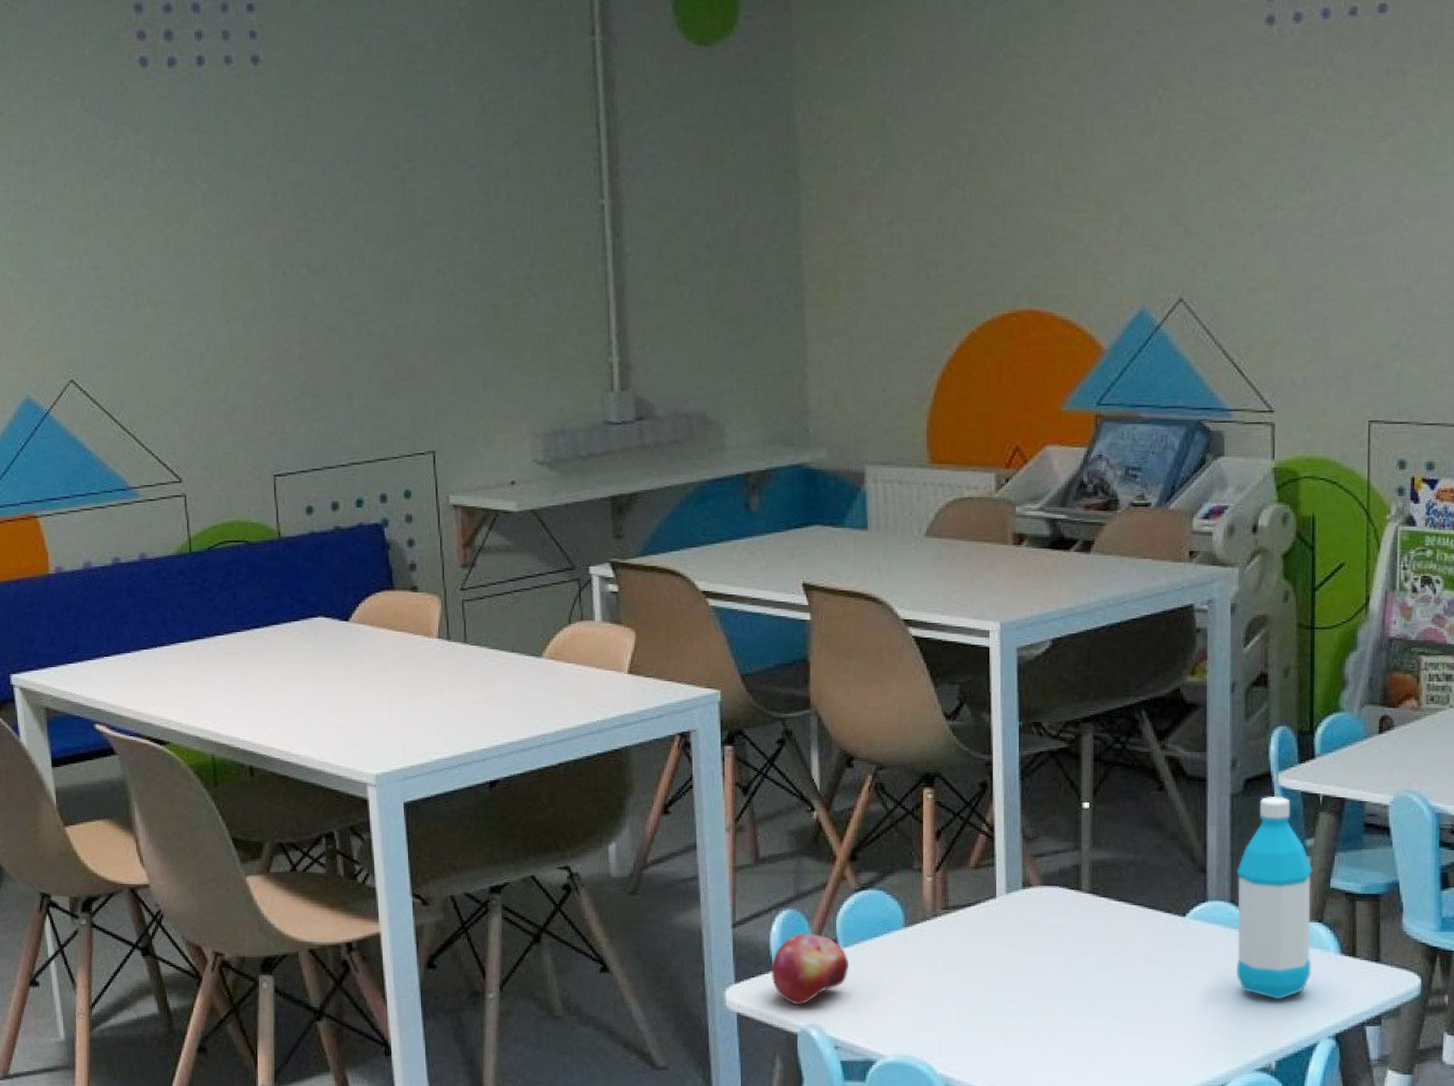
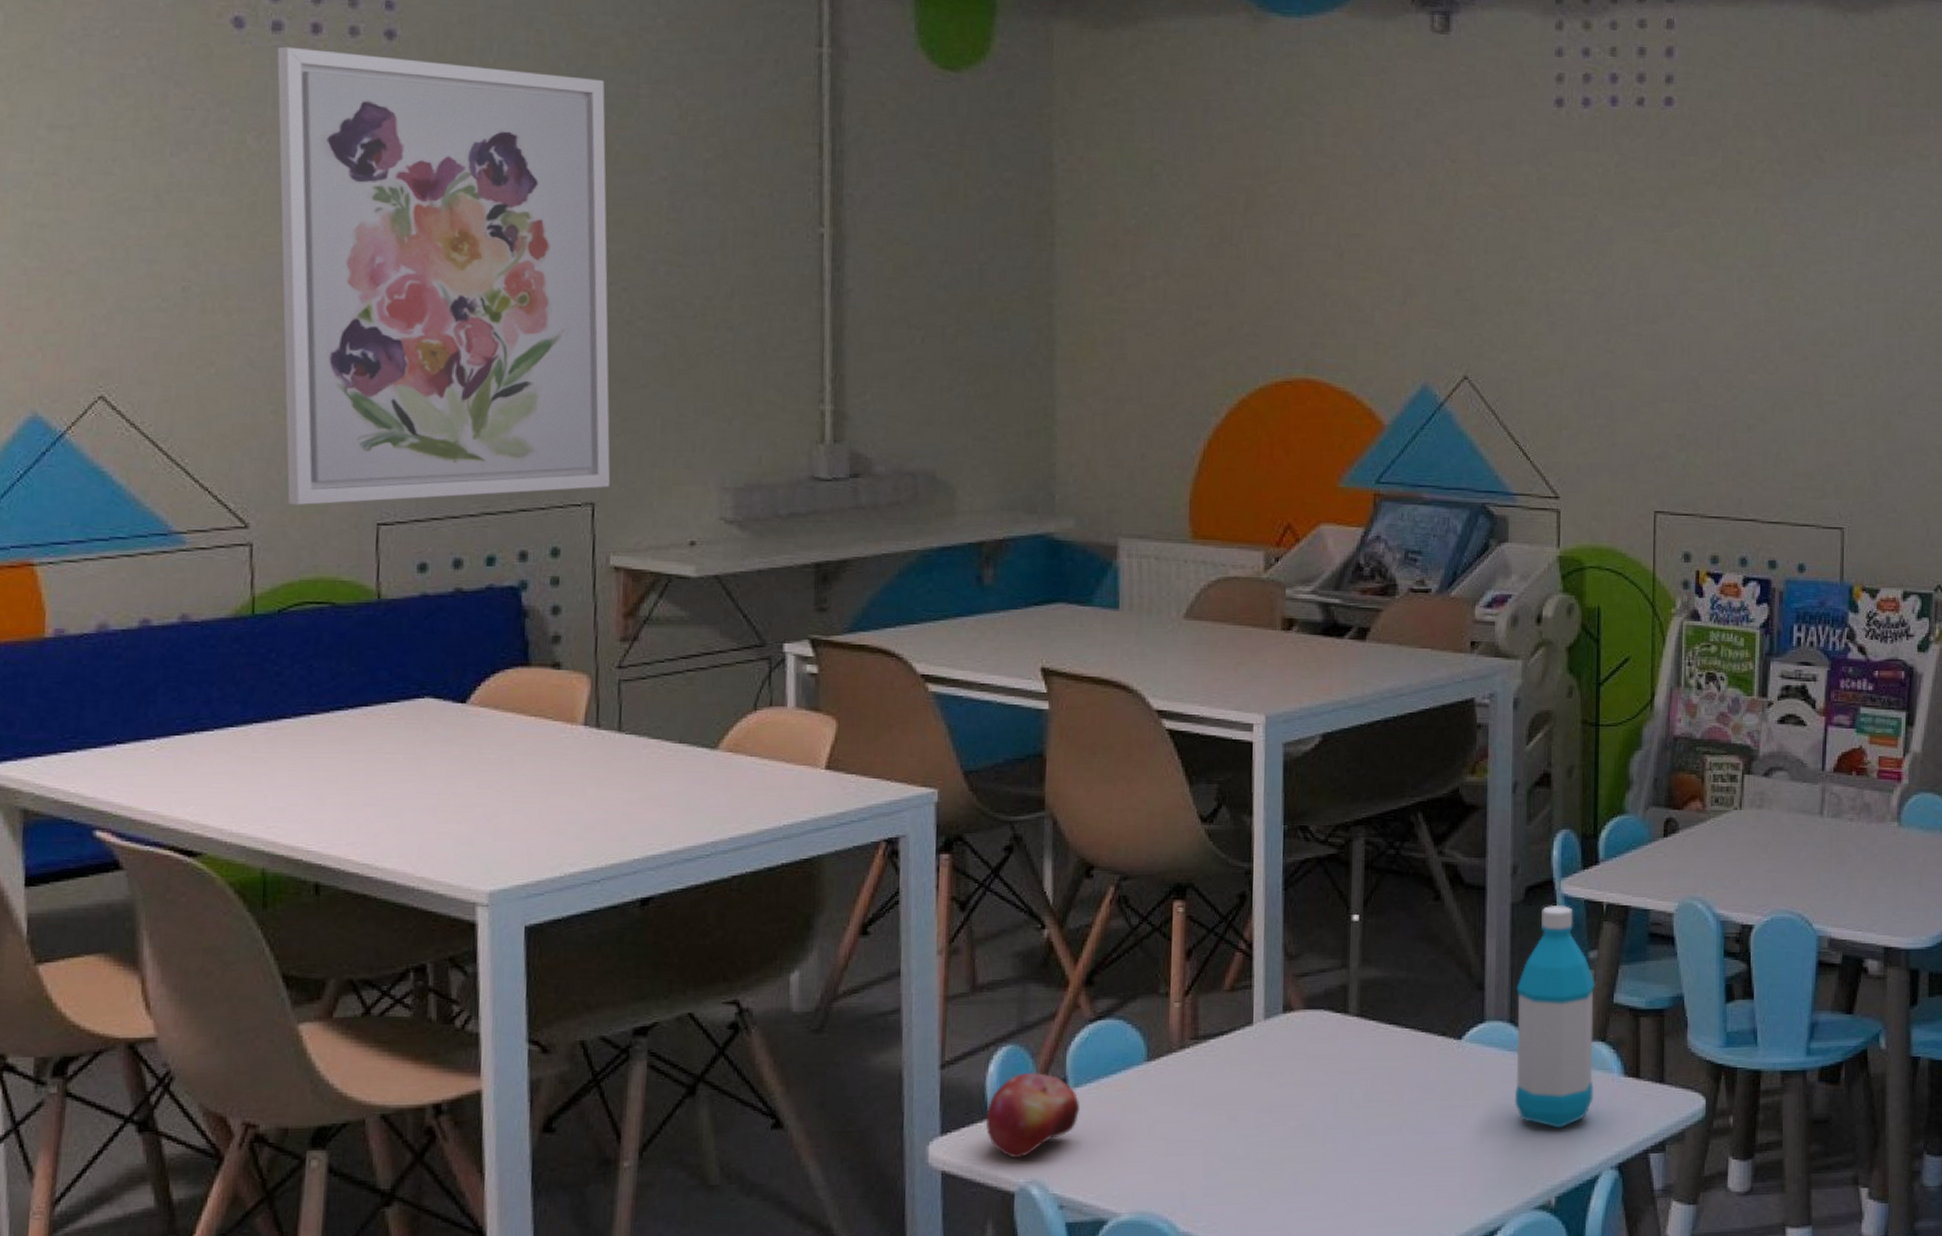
wall art: none [173,78,446,462] -> present [277,46,611,505]

